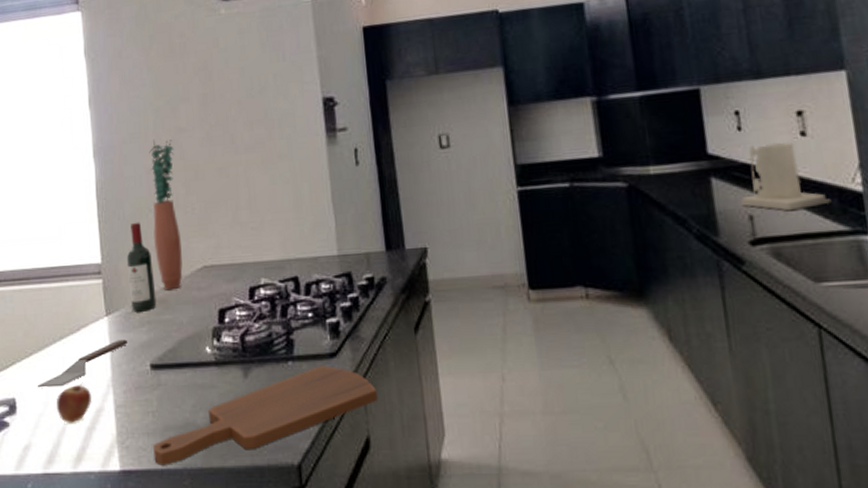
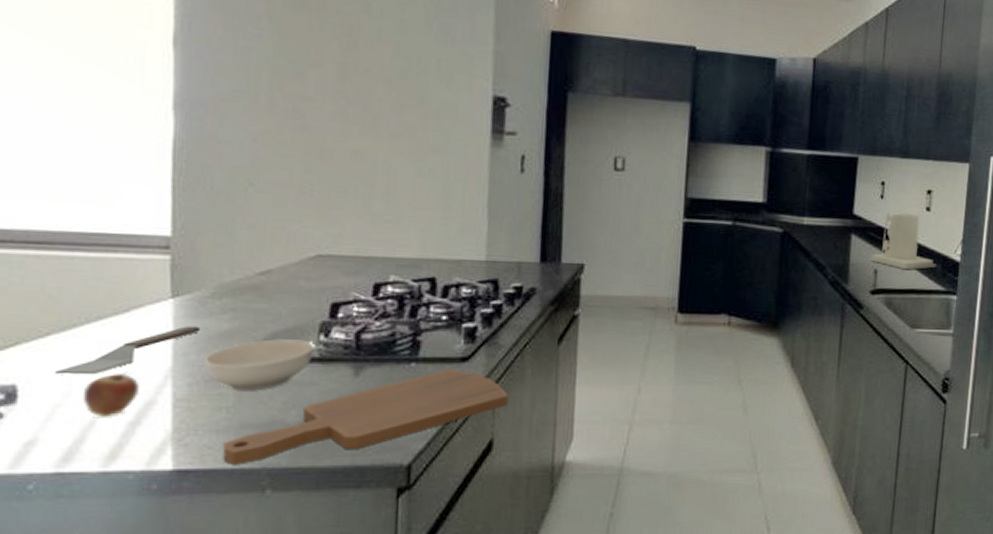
wine bottle: present [126,222,157,312] -> none [209,194,248,297]
bowl: none [132,345,211,396] -> present [204,339,314,391]
vase: present [149,140,183,291] -> none [251,103,294,277]

